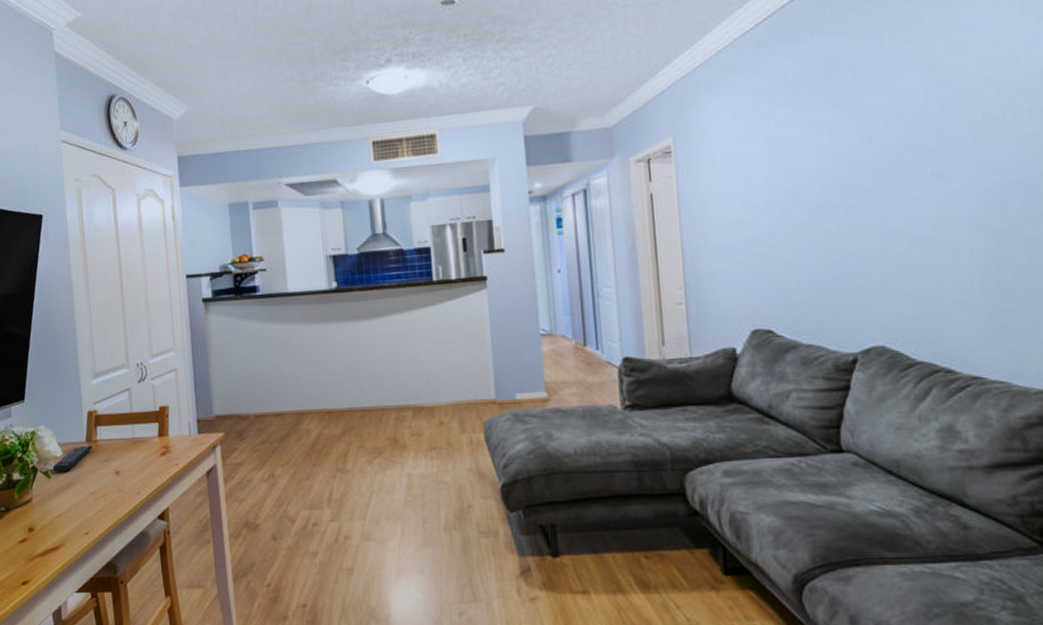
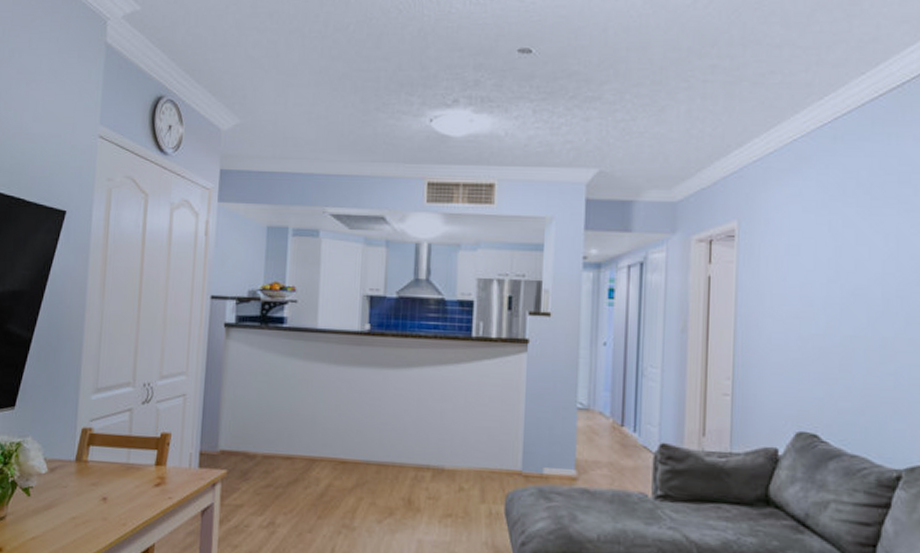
remote control: present [52,445,92,473] -> none [33,465,81,492]

